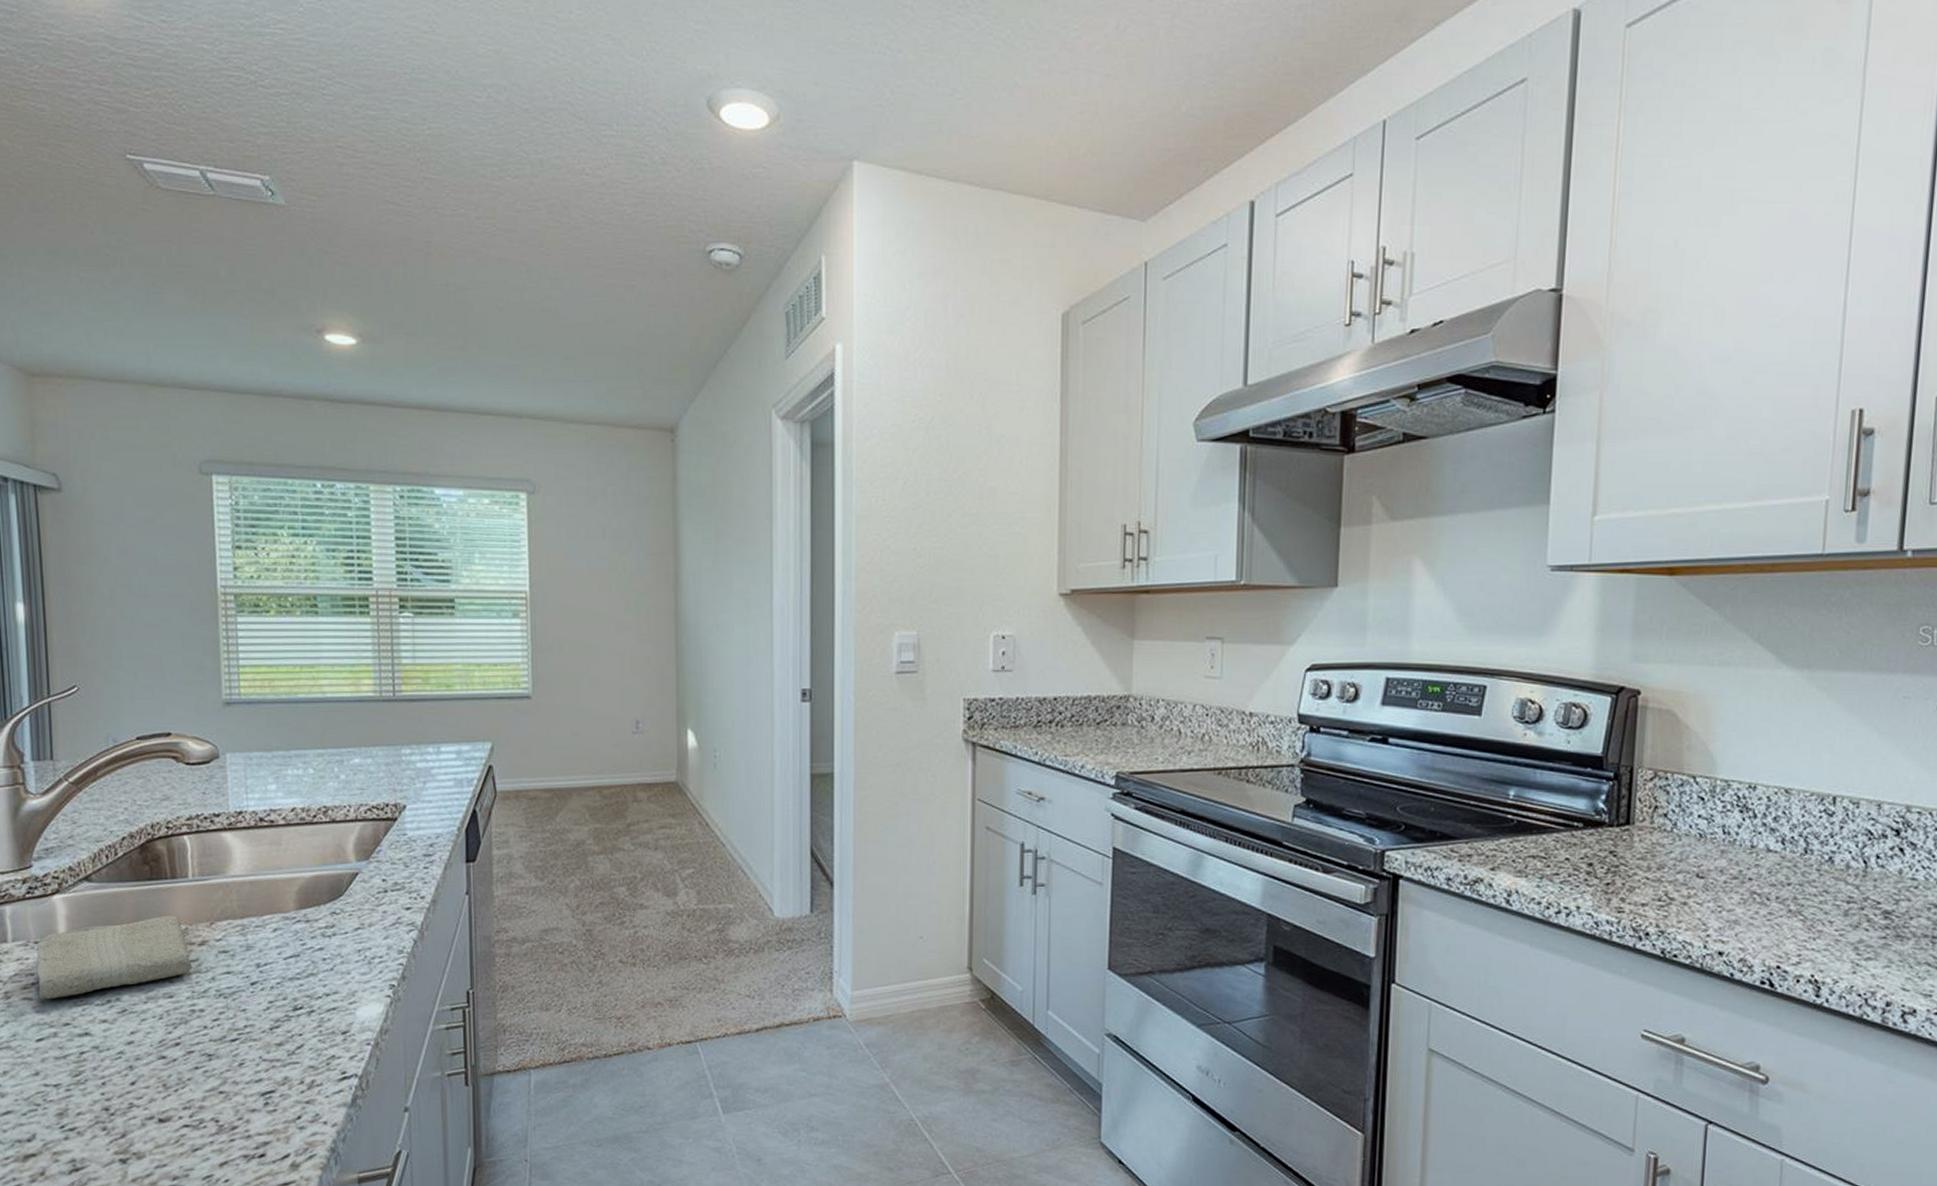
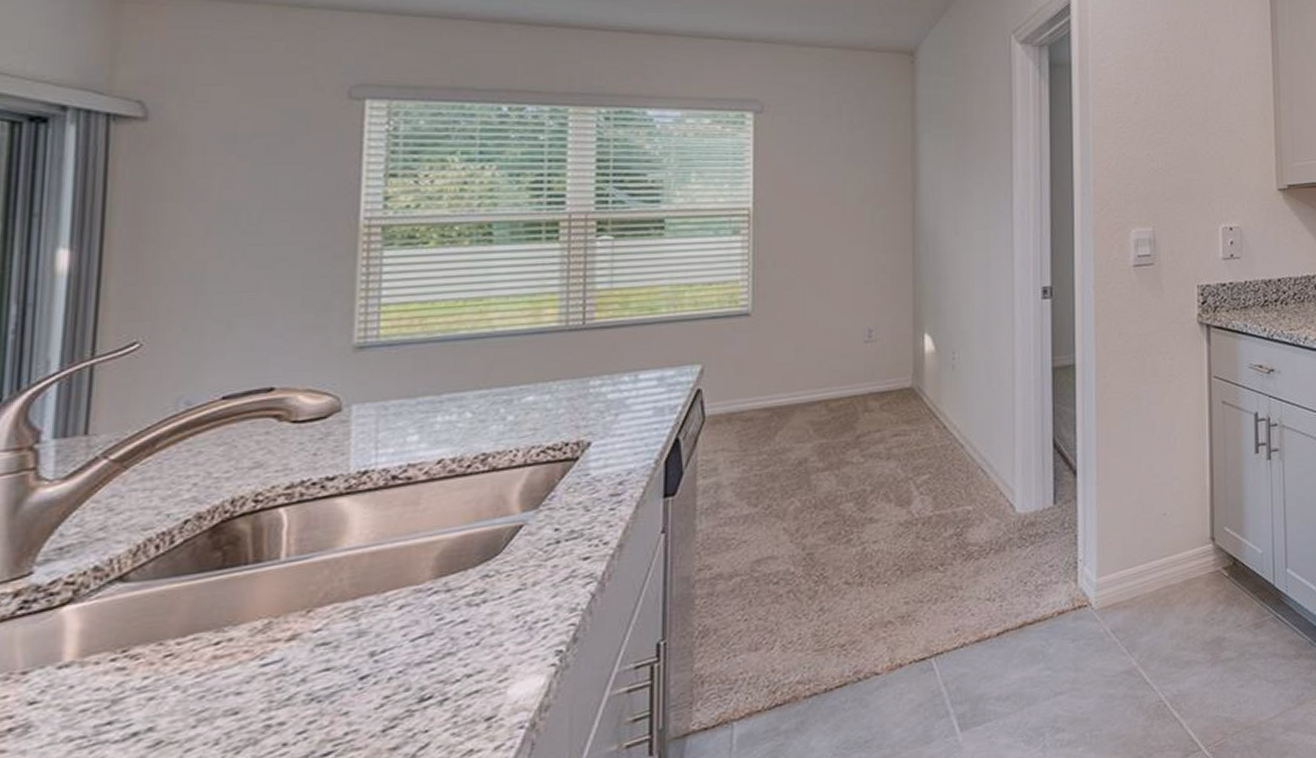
washcloth: present [36,915,193,999] -> none [16,608,274,748]

